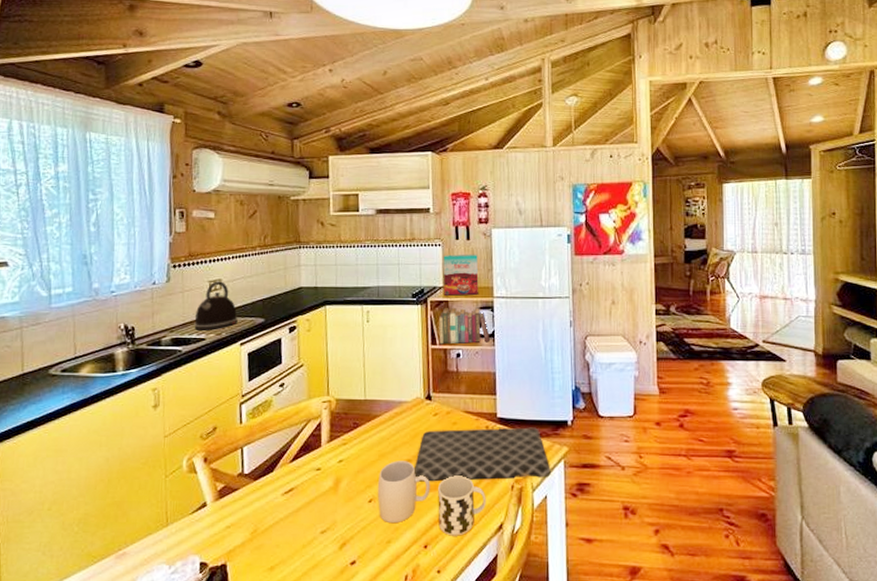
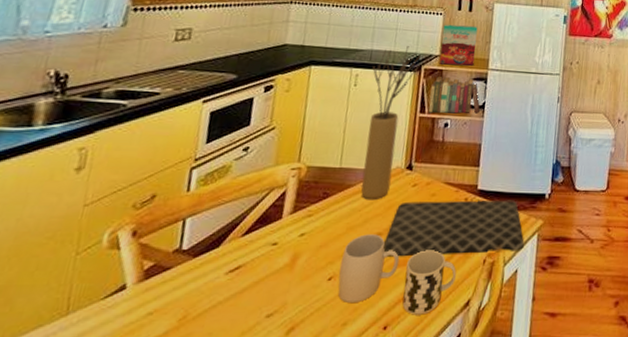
kettle: present [194,281,238,331] -> none [148,30,205,84]
vase: none [381,280,425,428] -> present [361,46,421,199]

